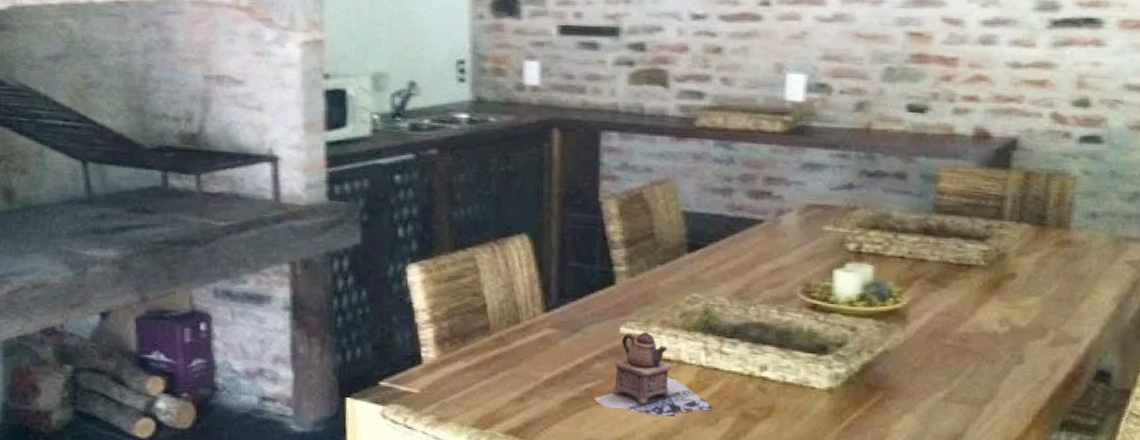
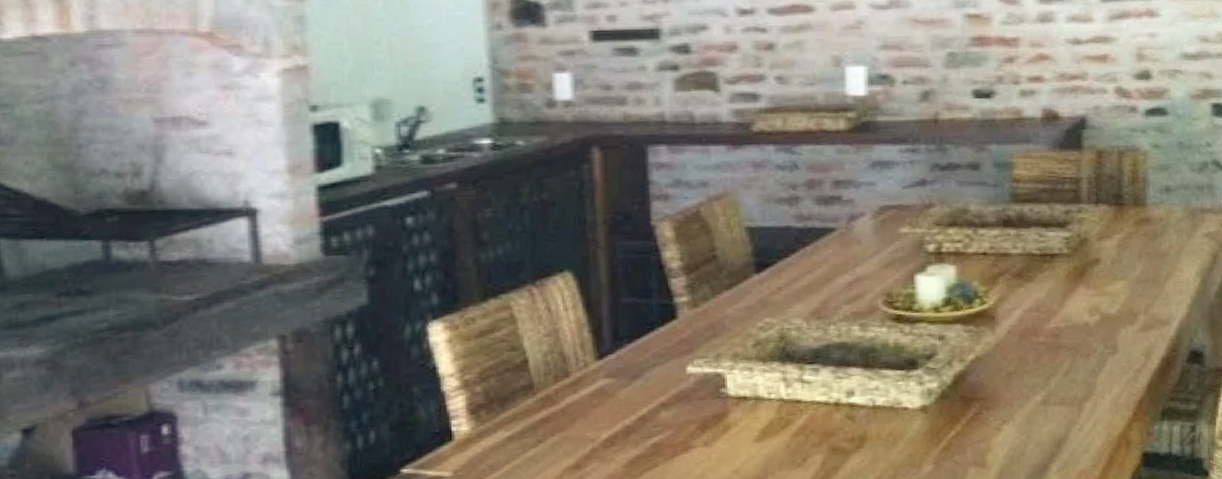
teapot: present [594,332,714,416] -> none [663,368,800,464]

